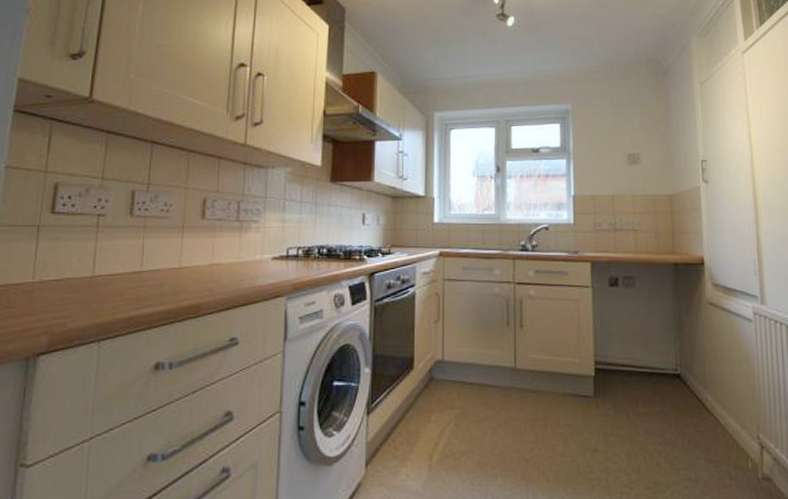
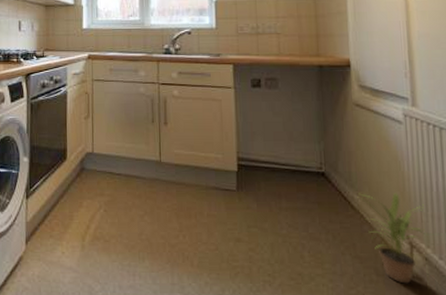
potted plant: none [711,393,774,486] -> present [357,193,425,284]

